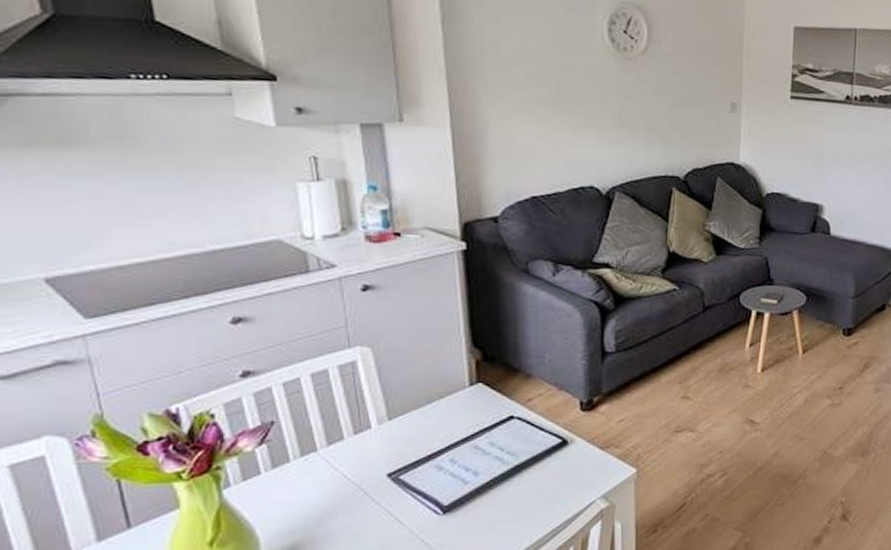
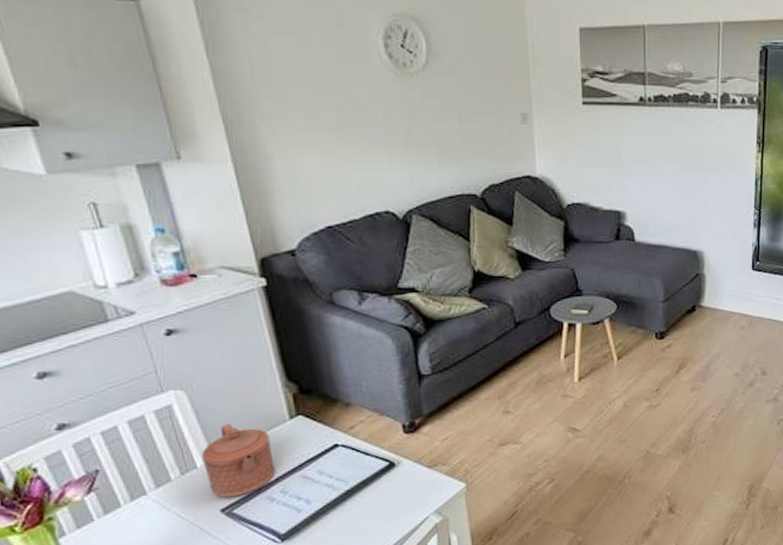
teapot: none [377,385,448,461] -> present [201,423,276,498]

